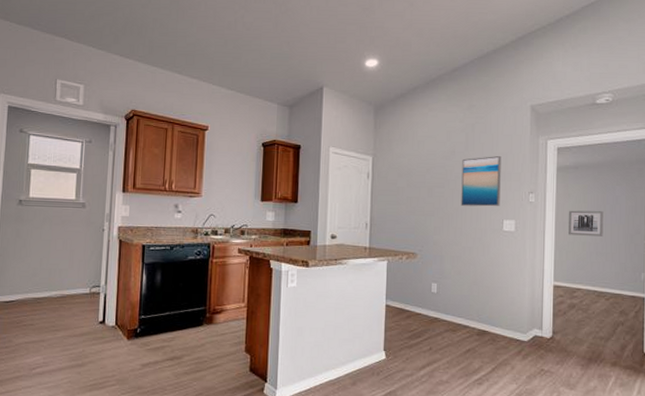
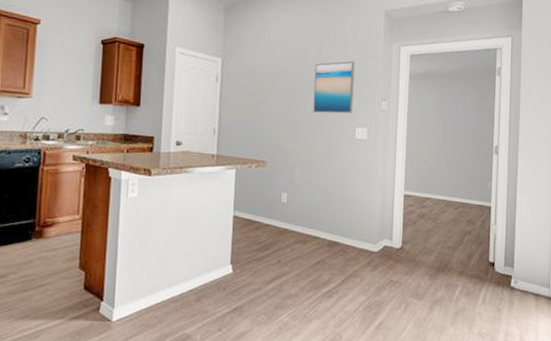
wall art: present [569,210,604,237] -> none [420,118,454,145]

